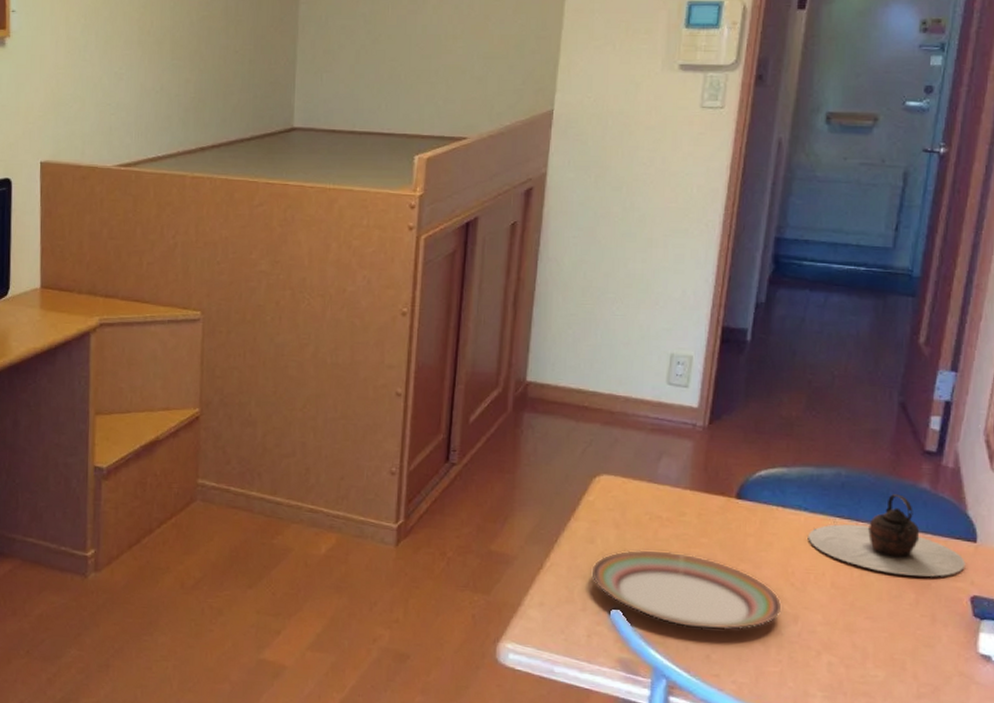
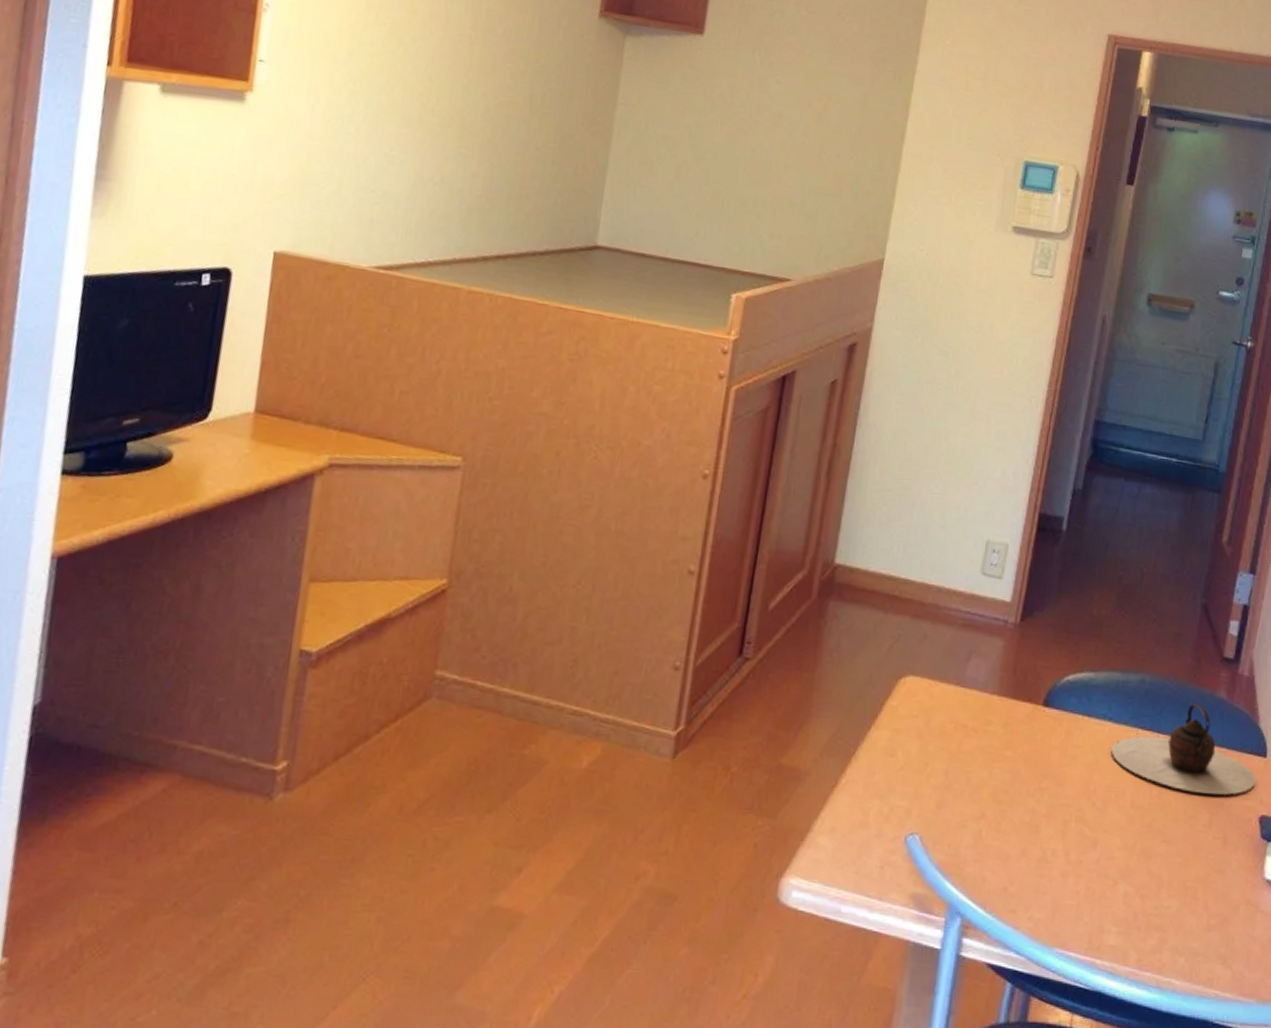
plate: present [590,549,783,630] -> none [888,763,1084,858]

